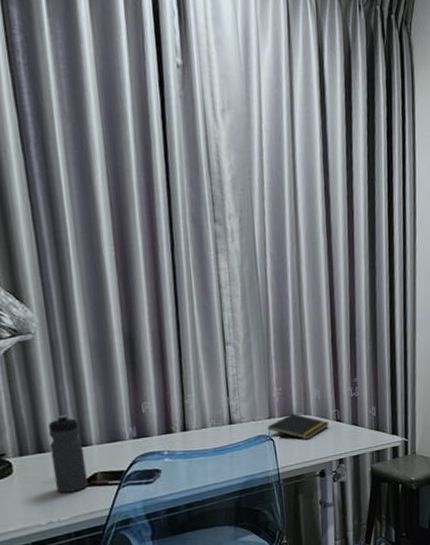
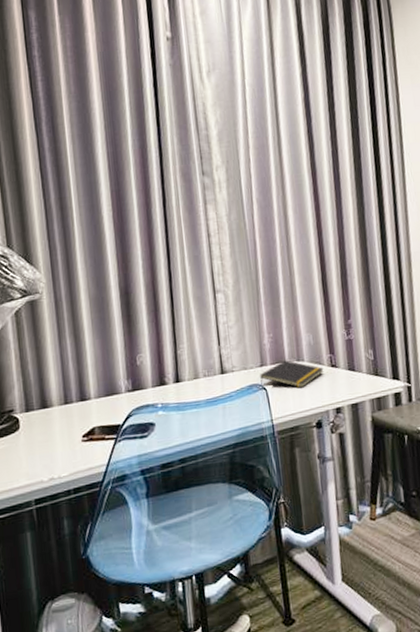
water bottle: present [48,415,88,493] -> none [51,370,87,448]

